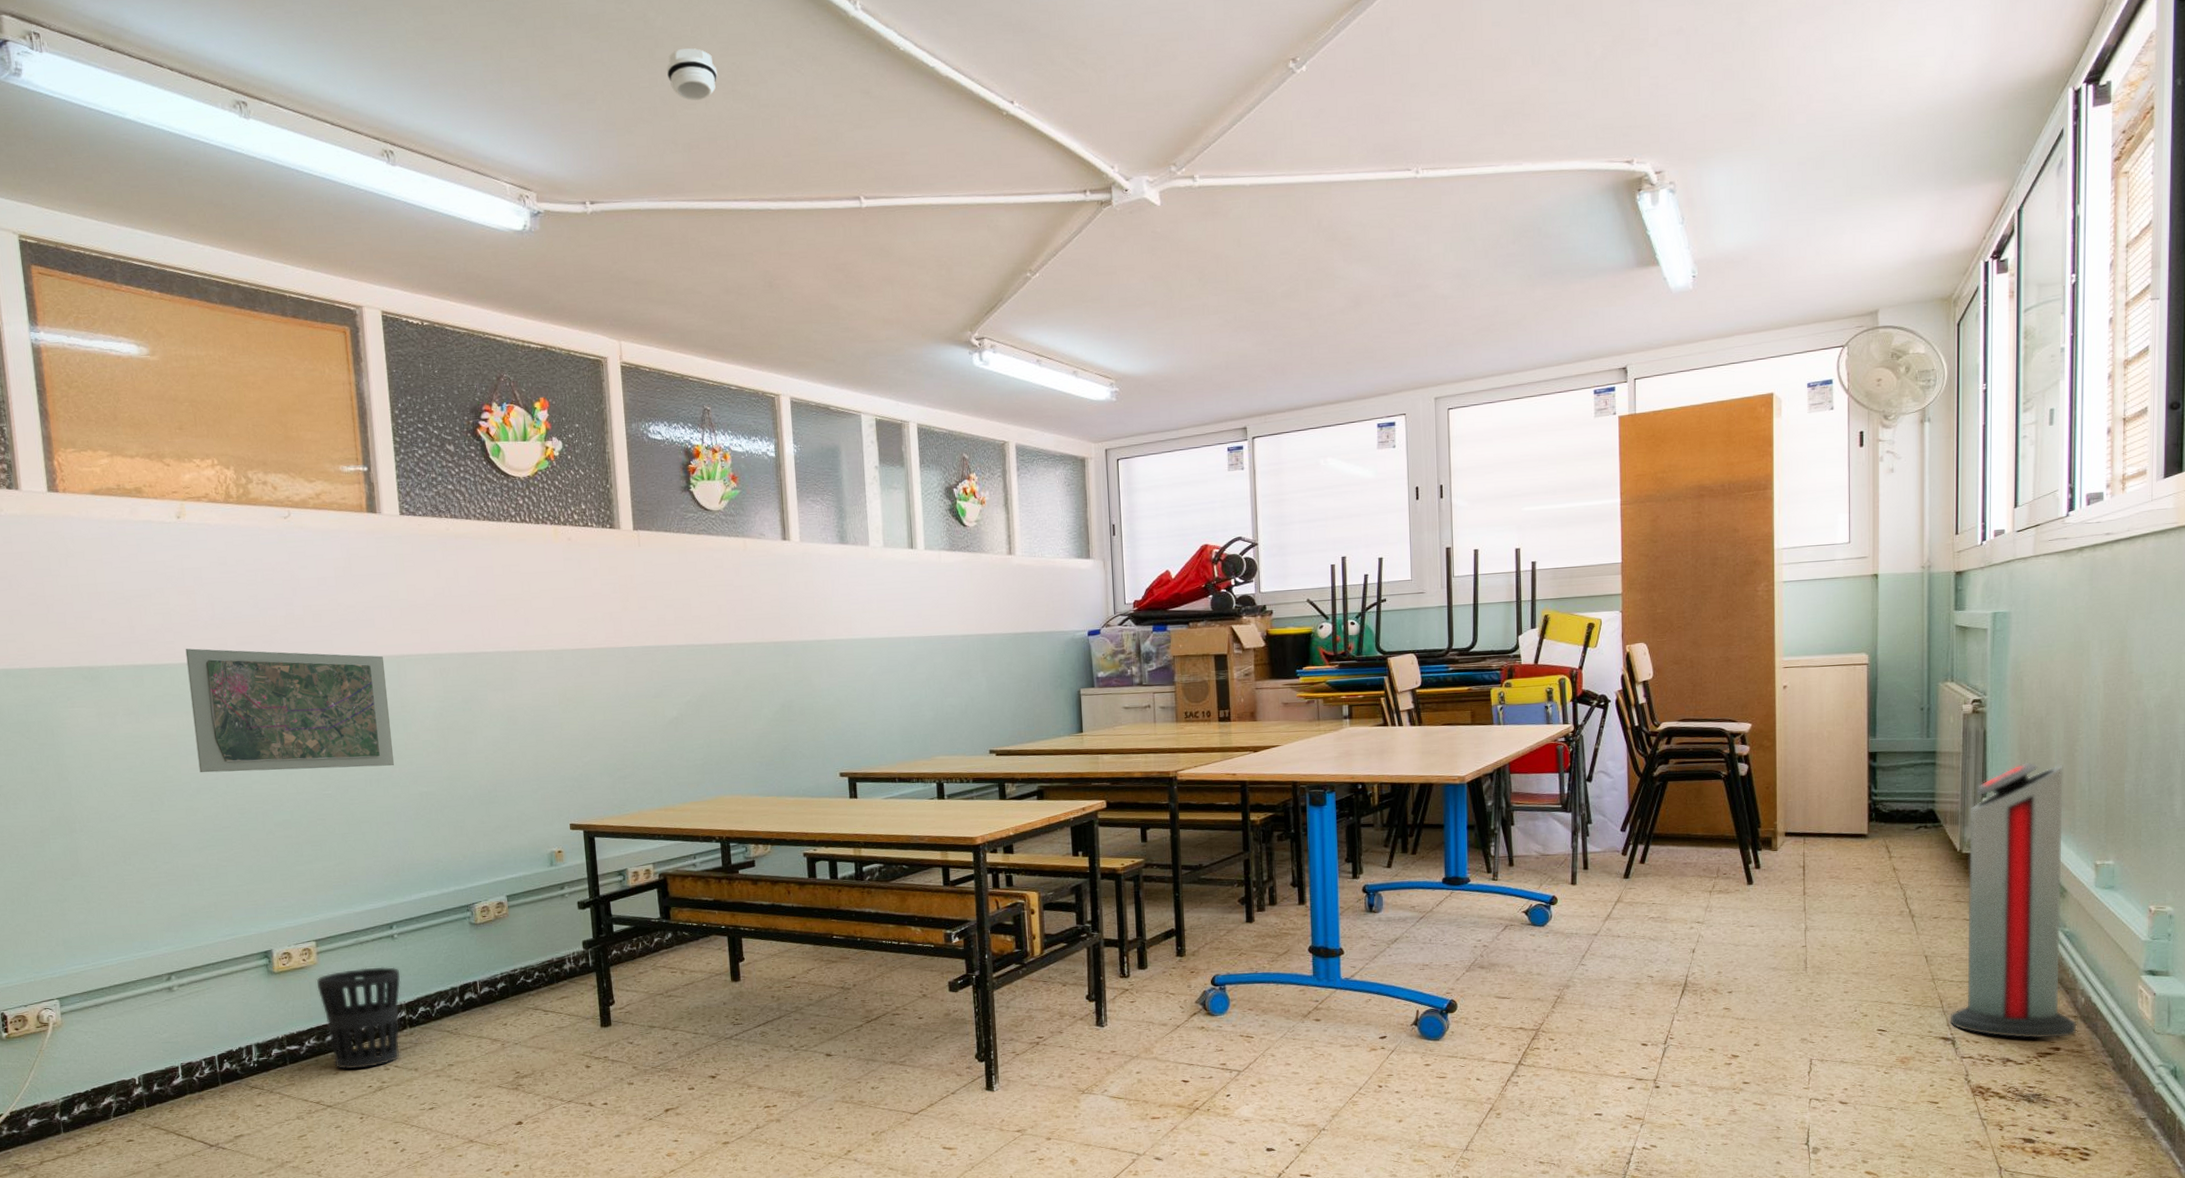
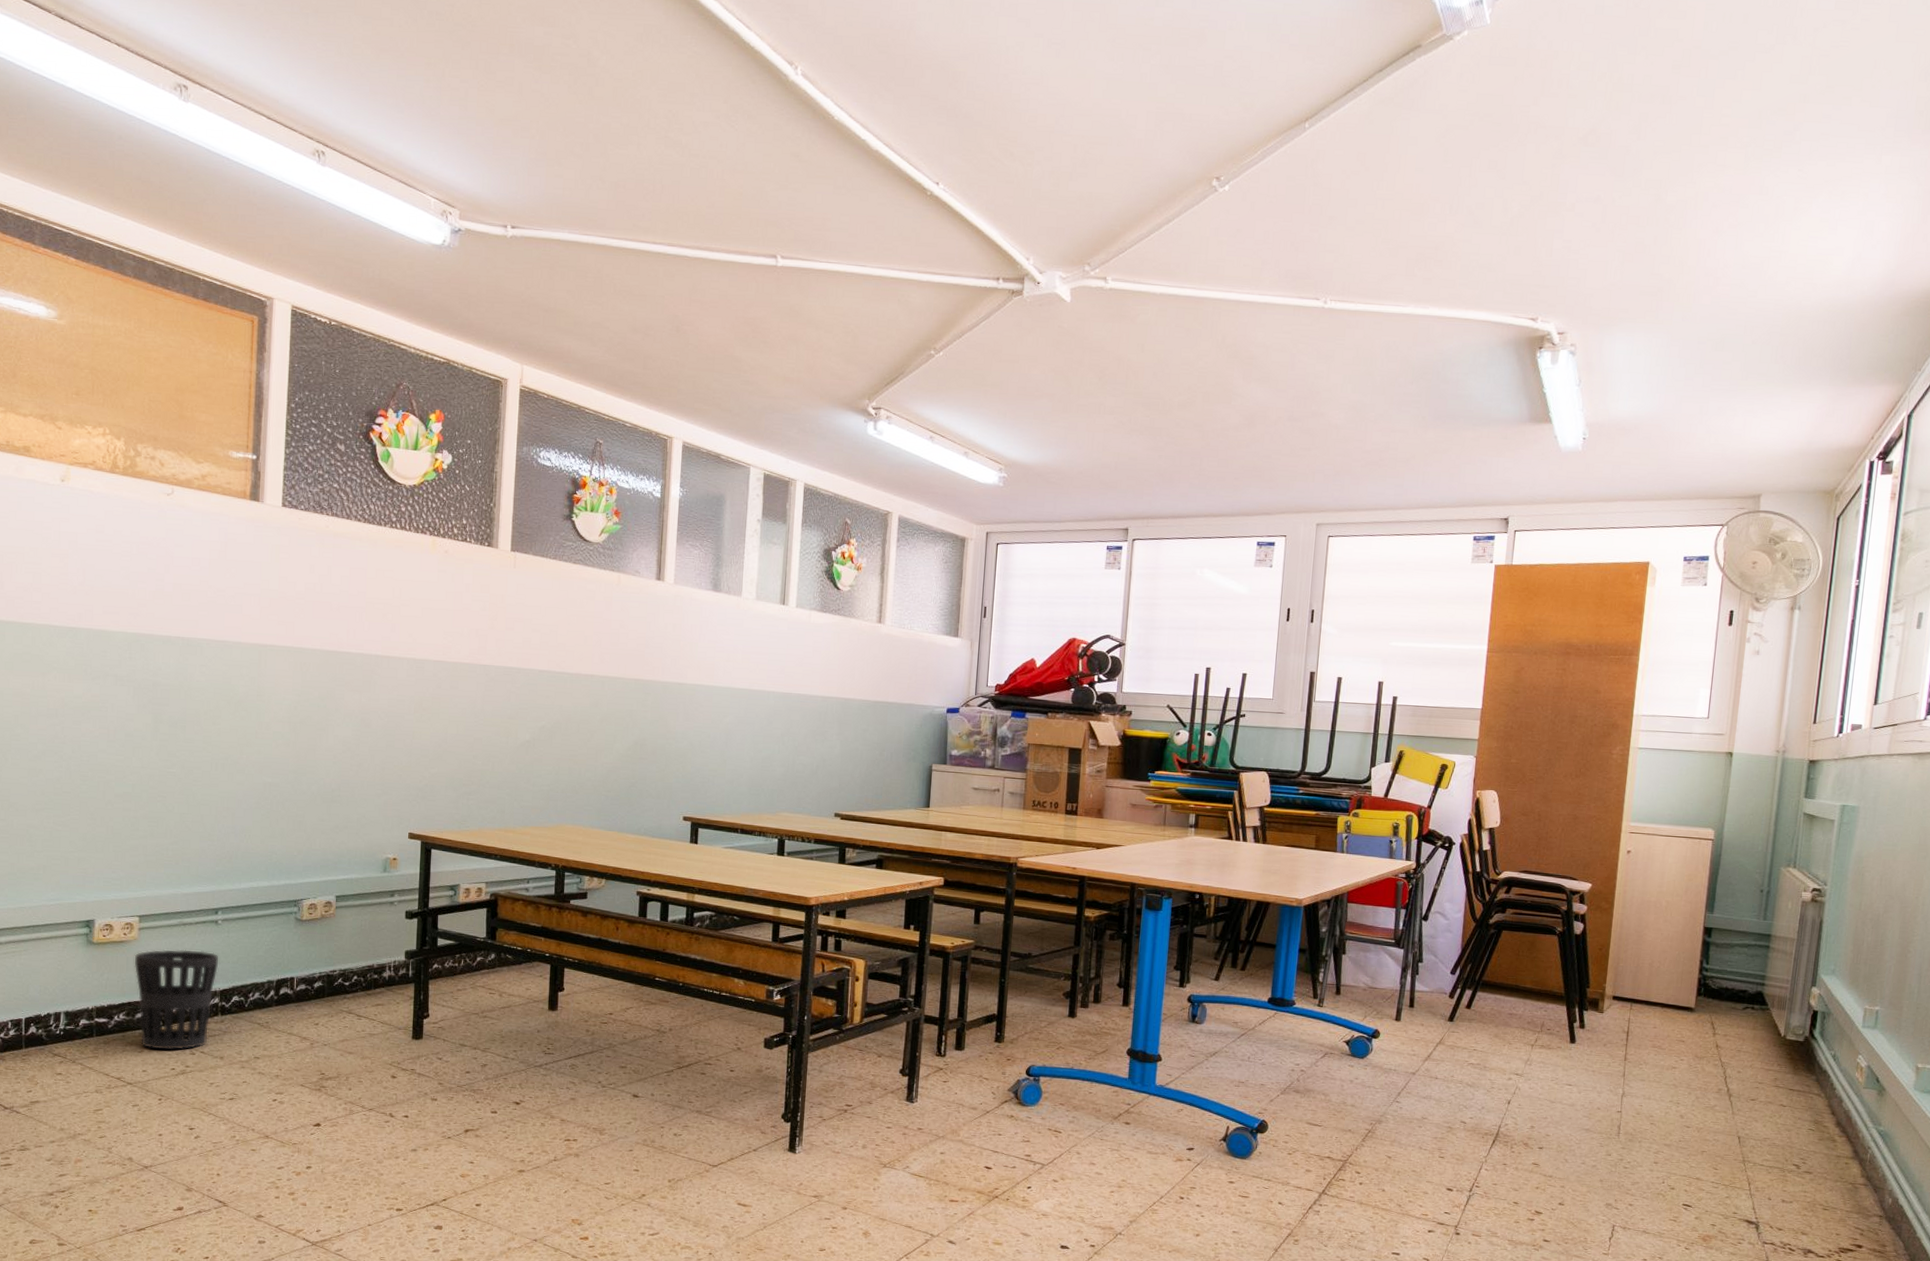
road map: present [185,648,394,773] -> none [47,611,247,753]
smoke detector: present [666,48,718,101] -> none [603,89,653,142]
air purifier: present [1950,762,2077,1039] -> none [1755,956,1895,1236]

